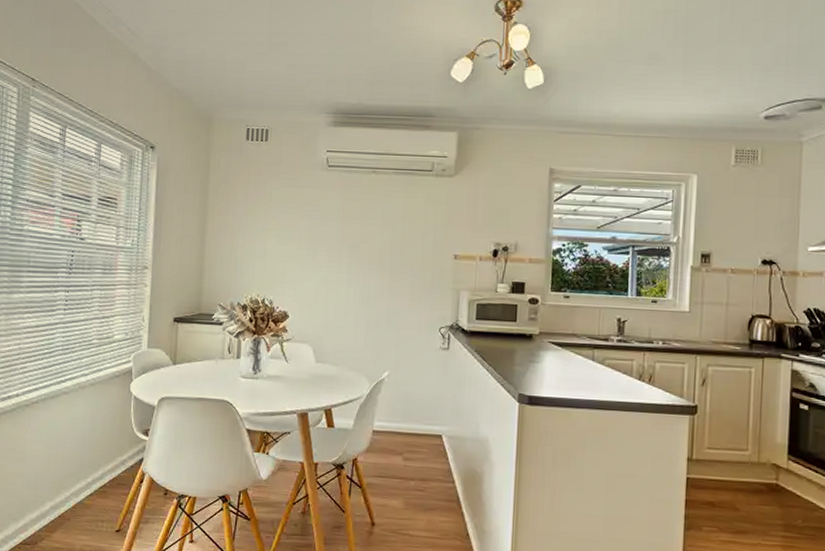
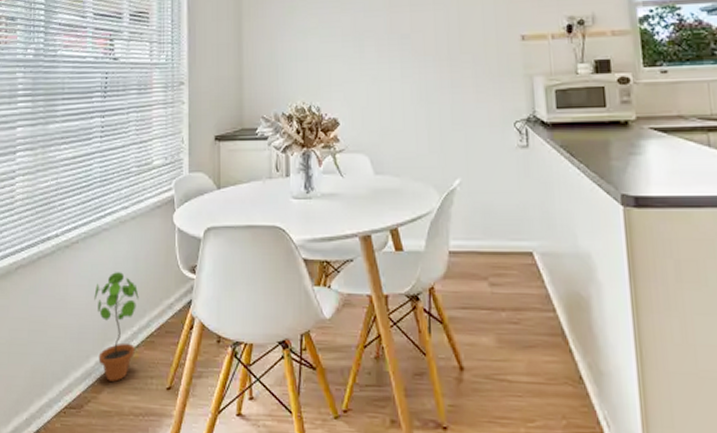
potted plant: none [51,430,94,524] -> present [94,272,139,382]

